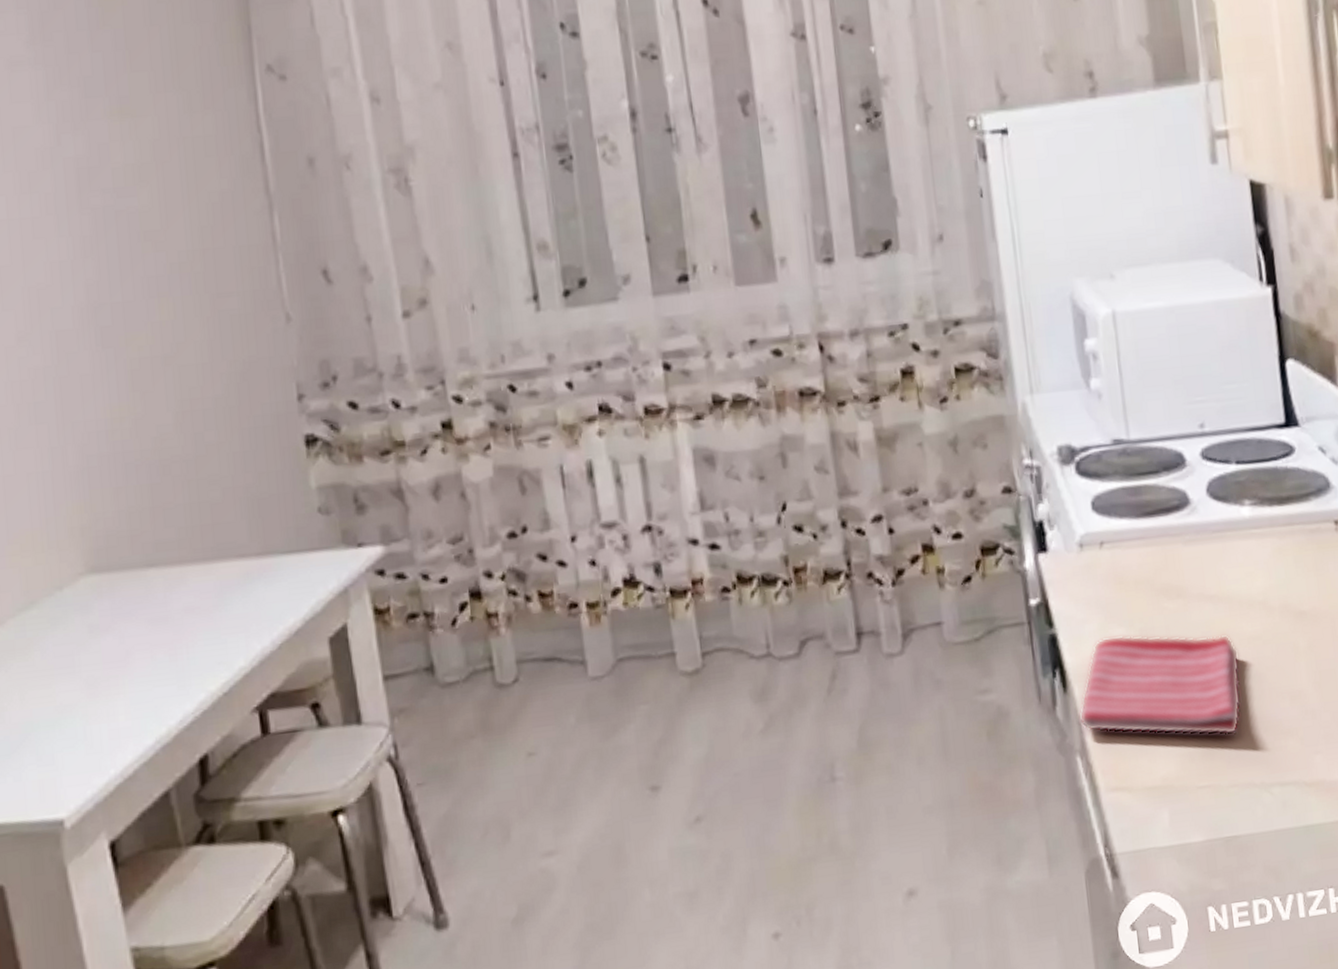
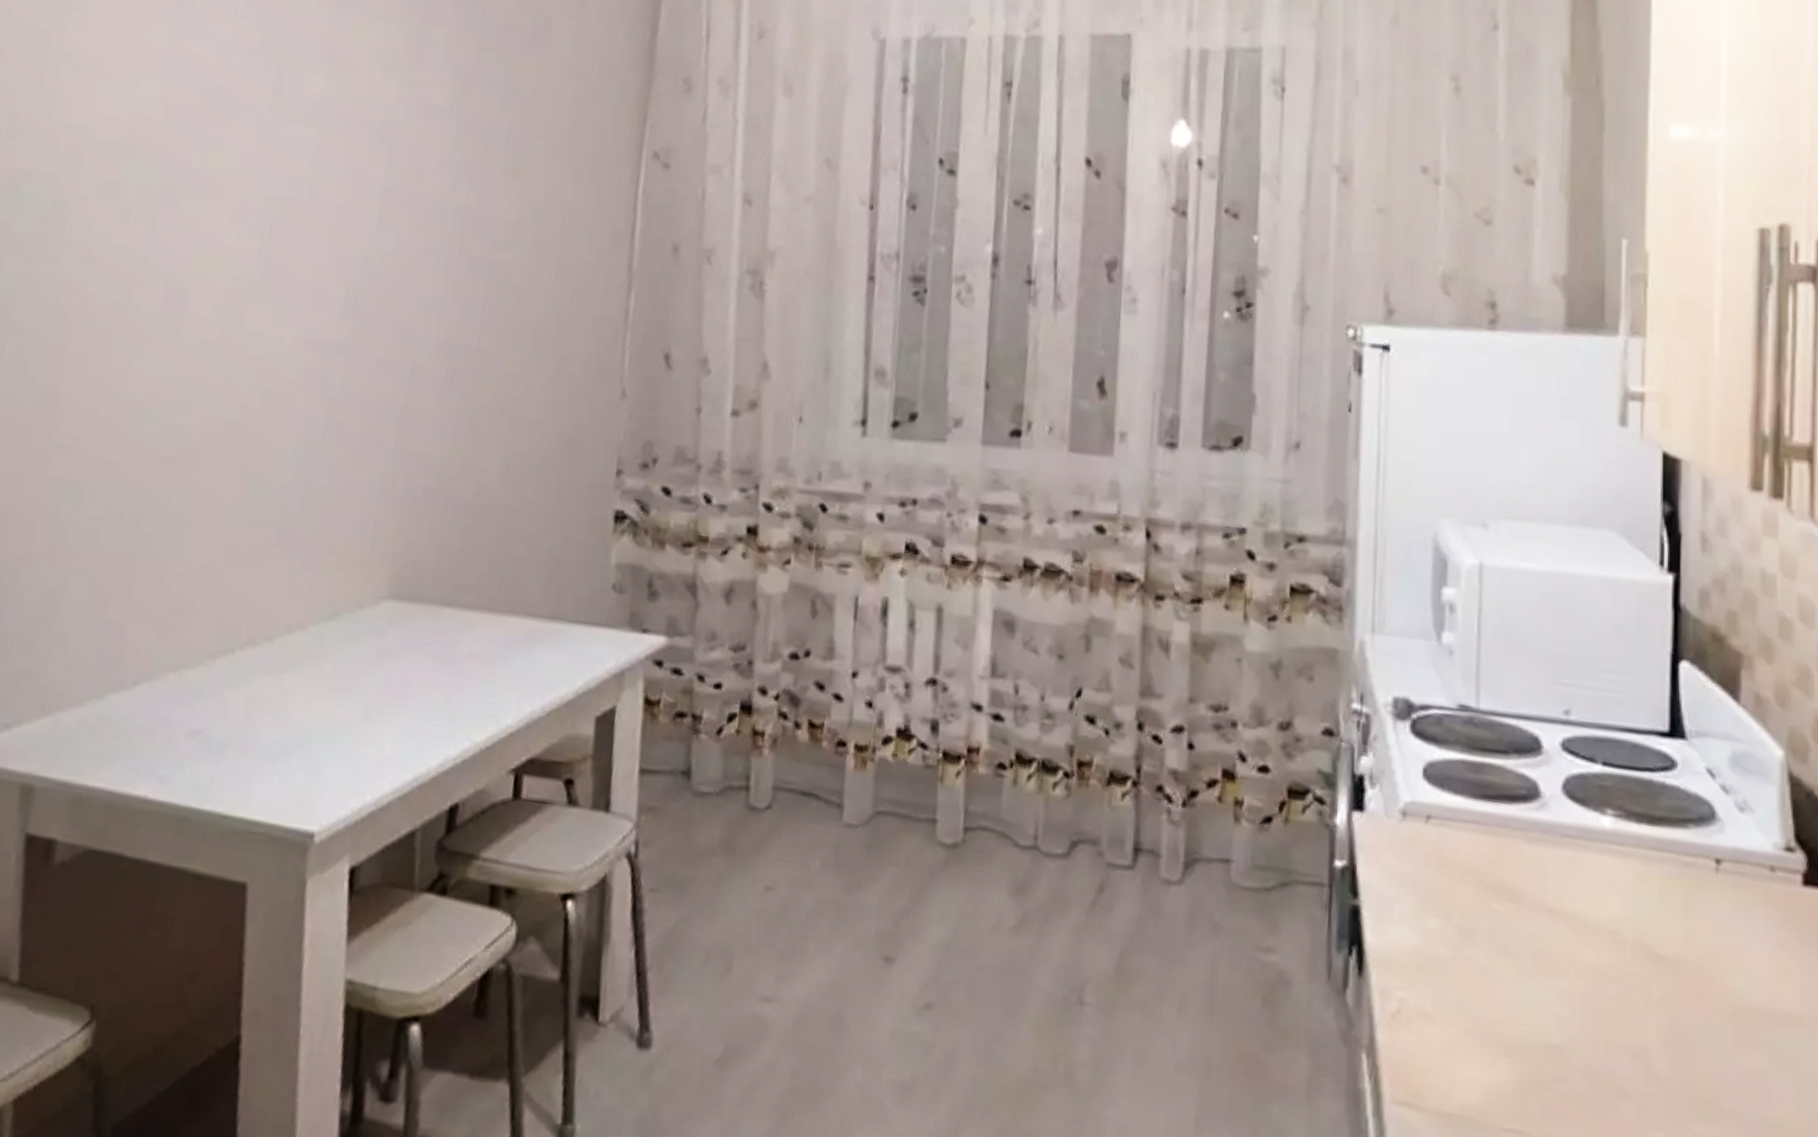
dish towel: present [1079,634,1242,735] -> none [1372,924,1575,1079]

